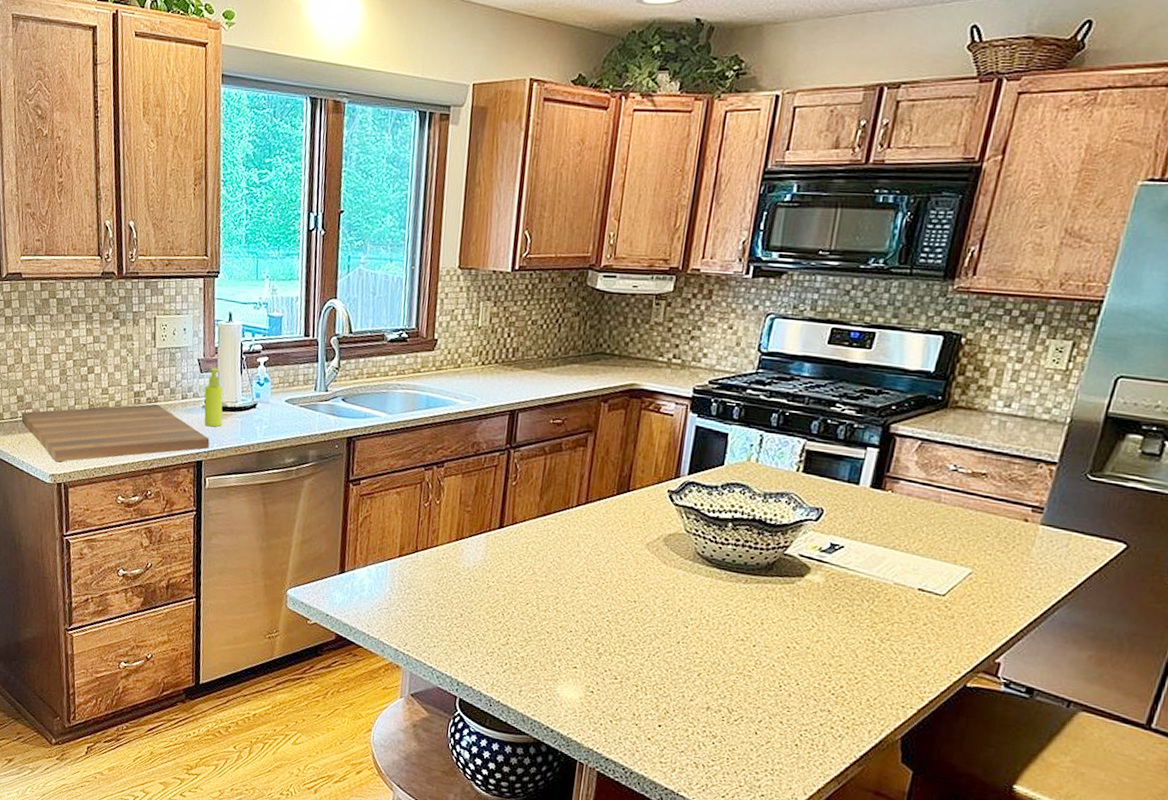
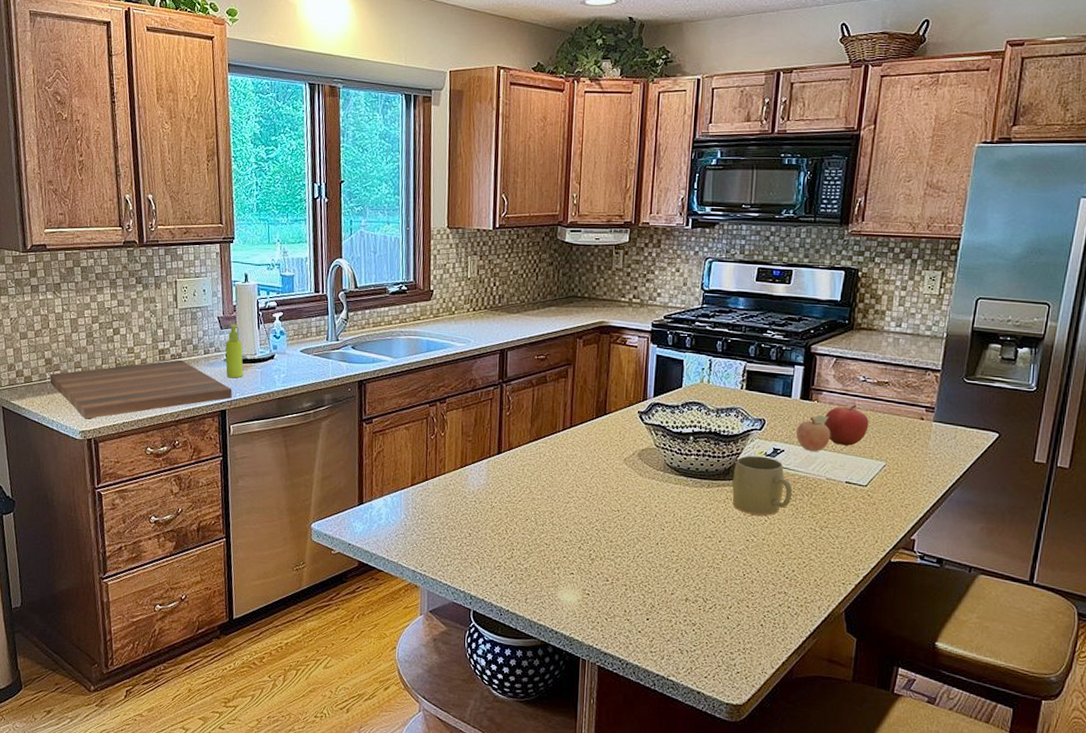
mug: none [774,549,850,621] -> present [732,455,793,516]
fruit: none [861,507,906,551] -> present [796,414,831,452]
fruit: none [897,498,956,547] -> present [824,404,869,446]

